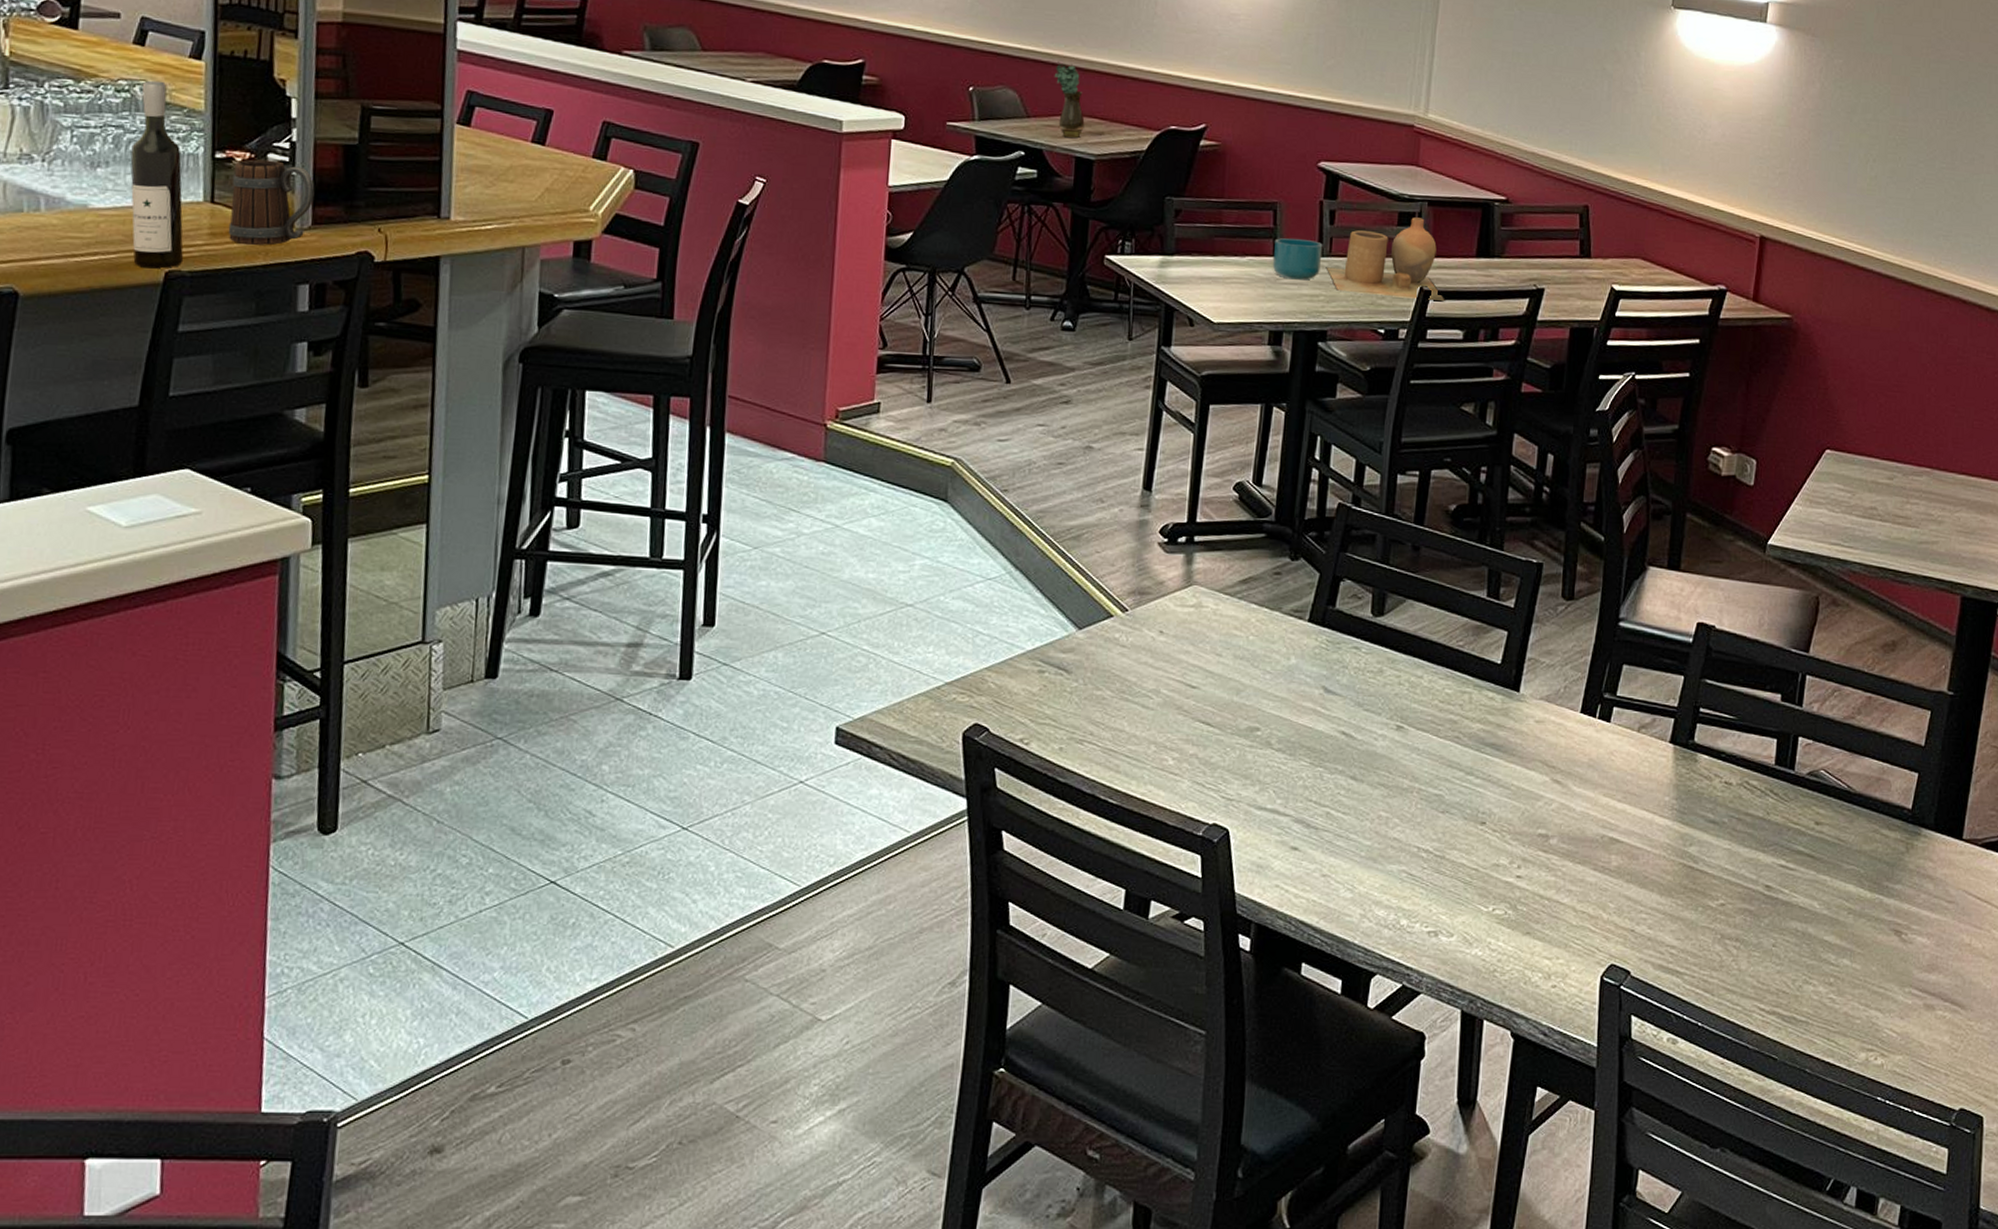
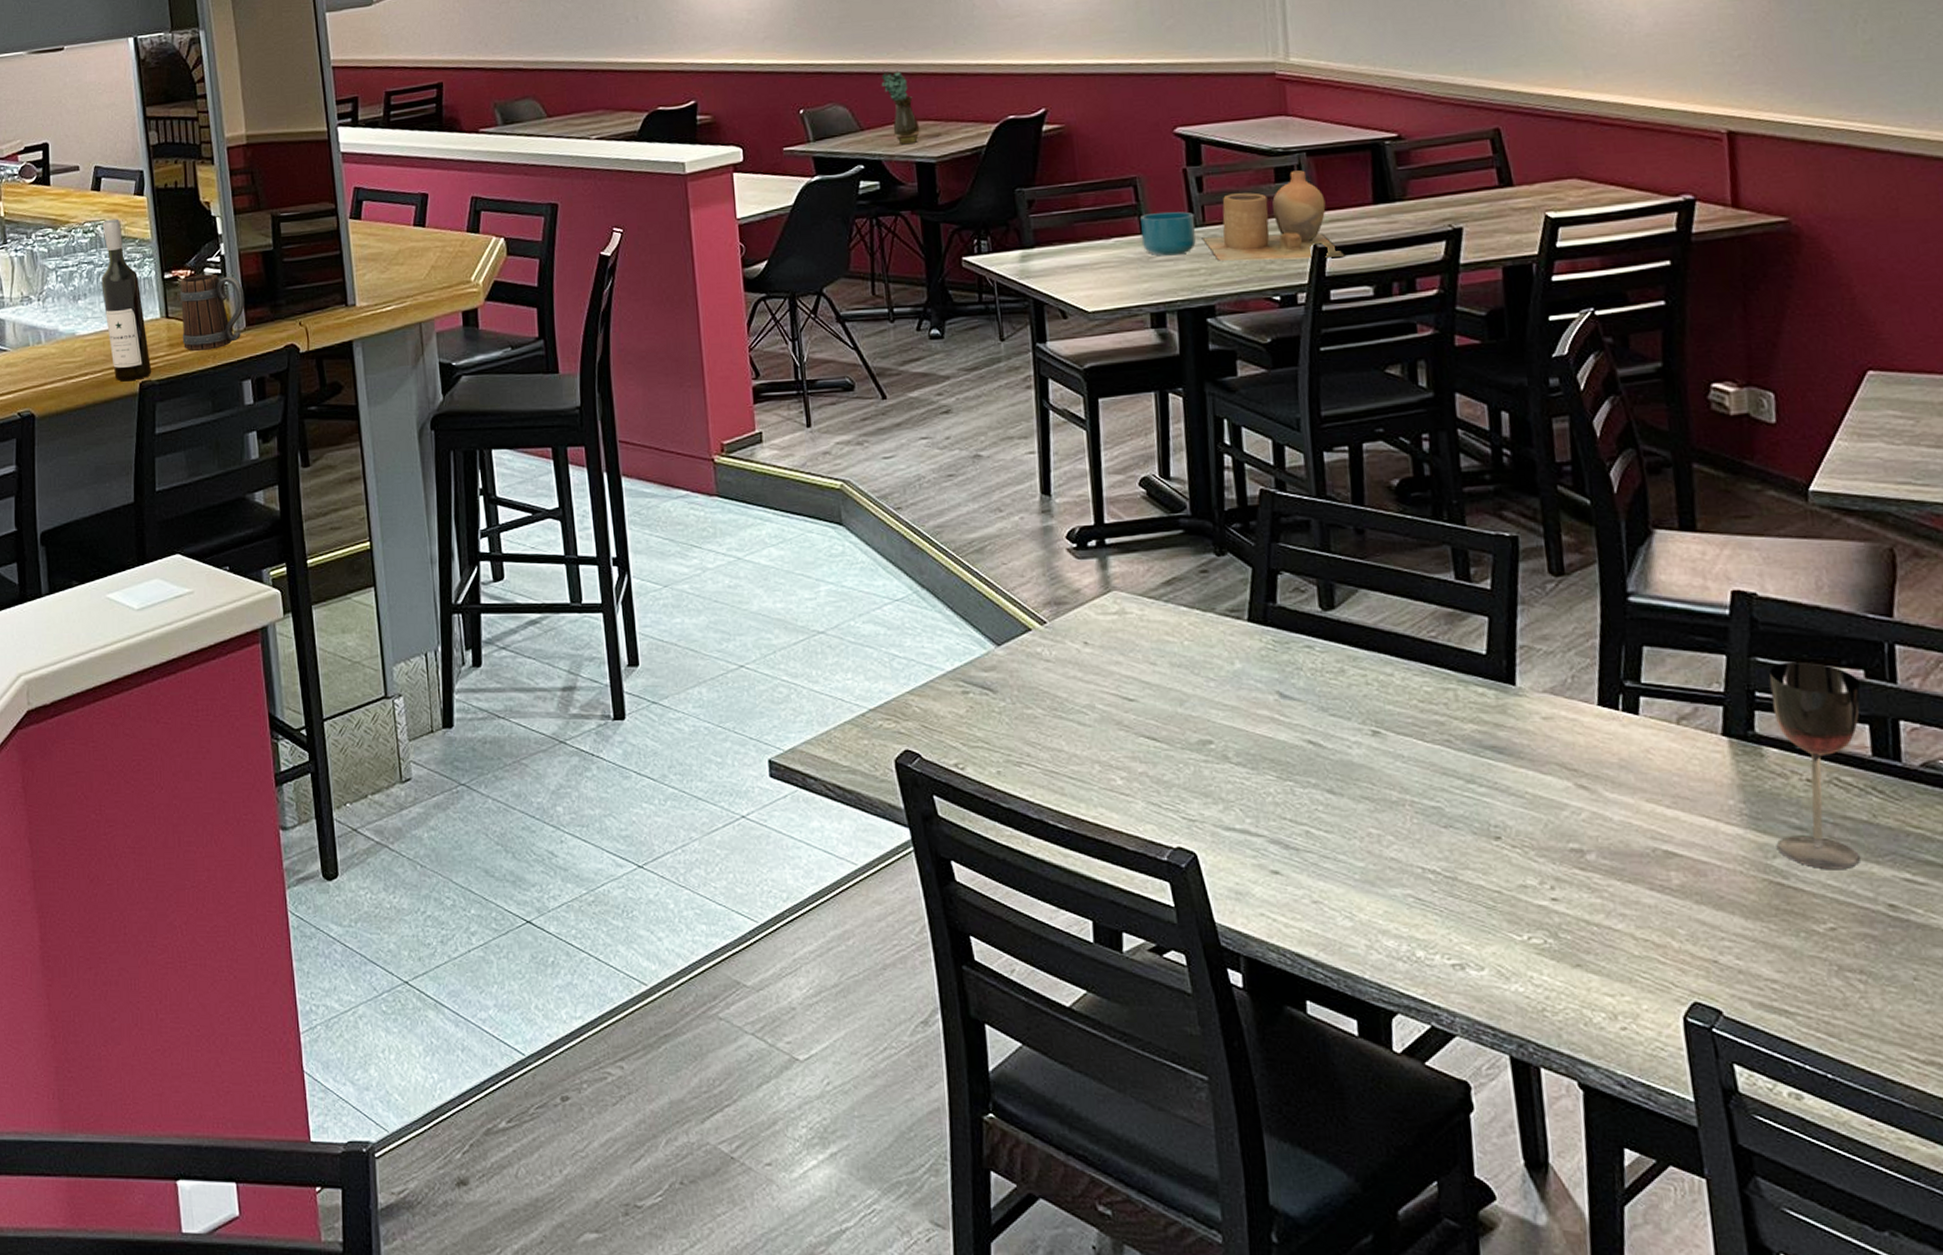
wineglass: none [1693,684,1776,857] -> present [1769,661,1861,870]

